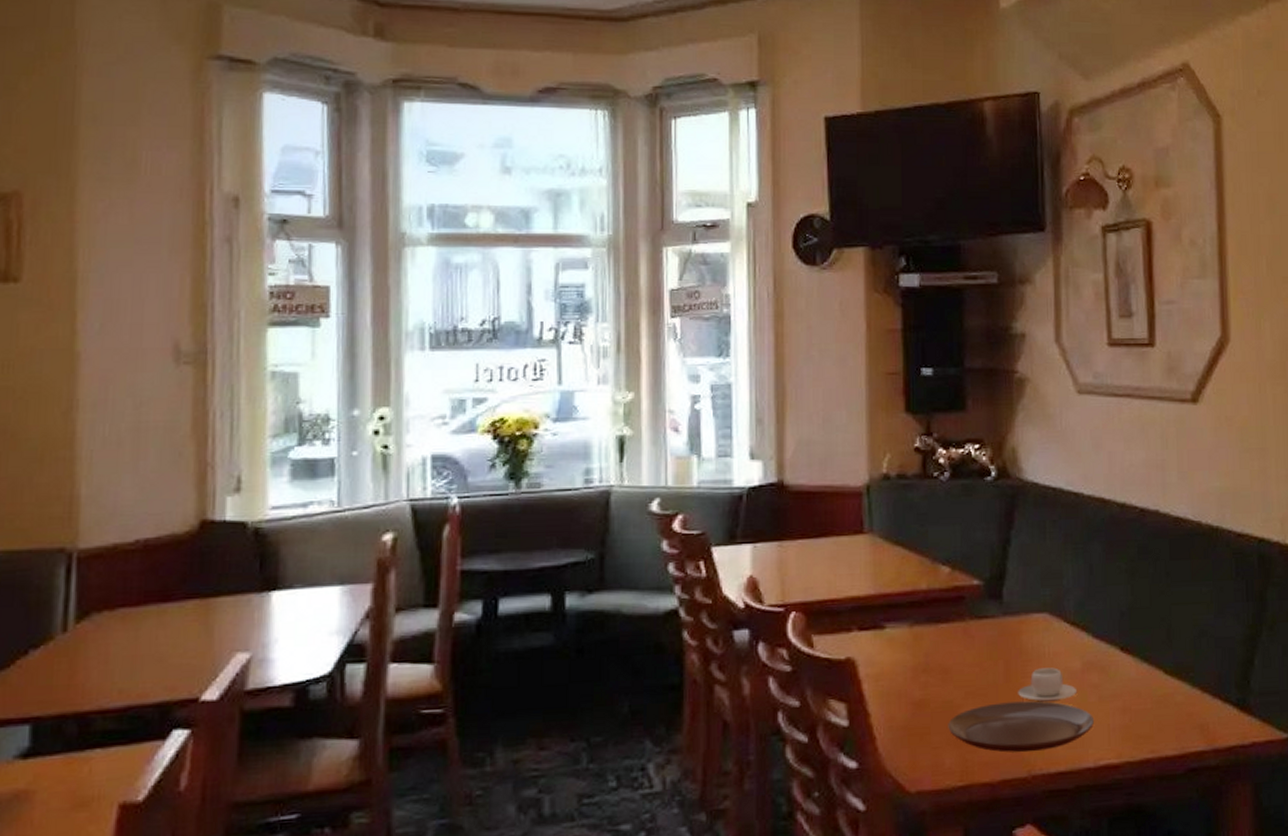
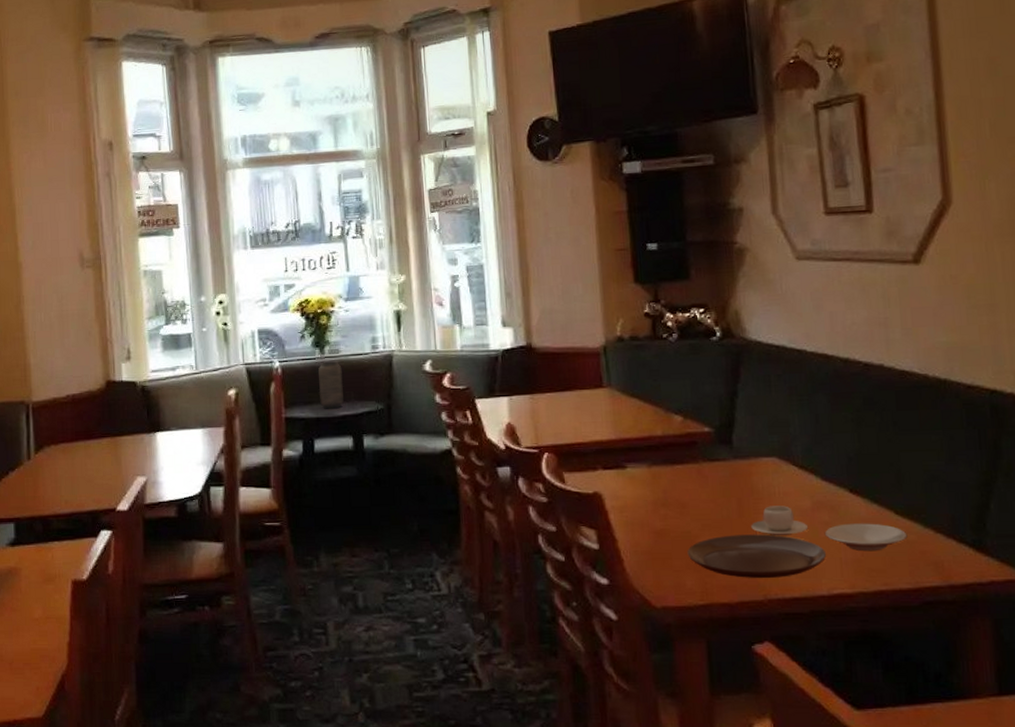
vase: none [509,498,544,559] -> present [318,361,344,409]
saucer: none [1093,684,1175,716] -> present [824,523,908,552]

